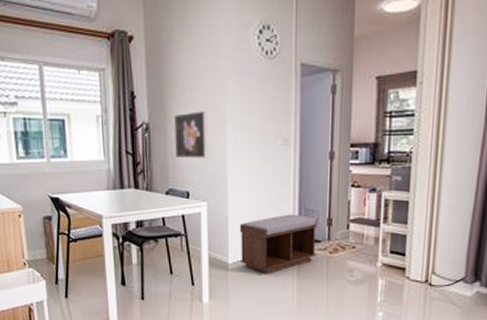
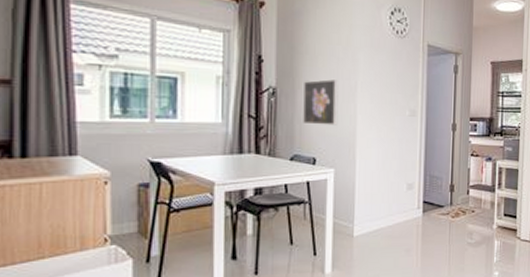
bench: present [239,214,317,274] -> none [365,180,440,240]

